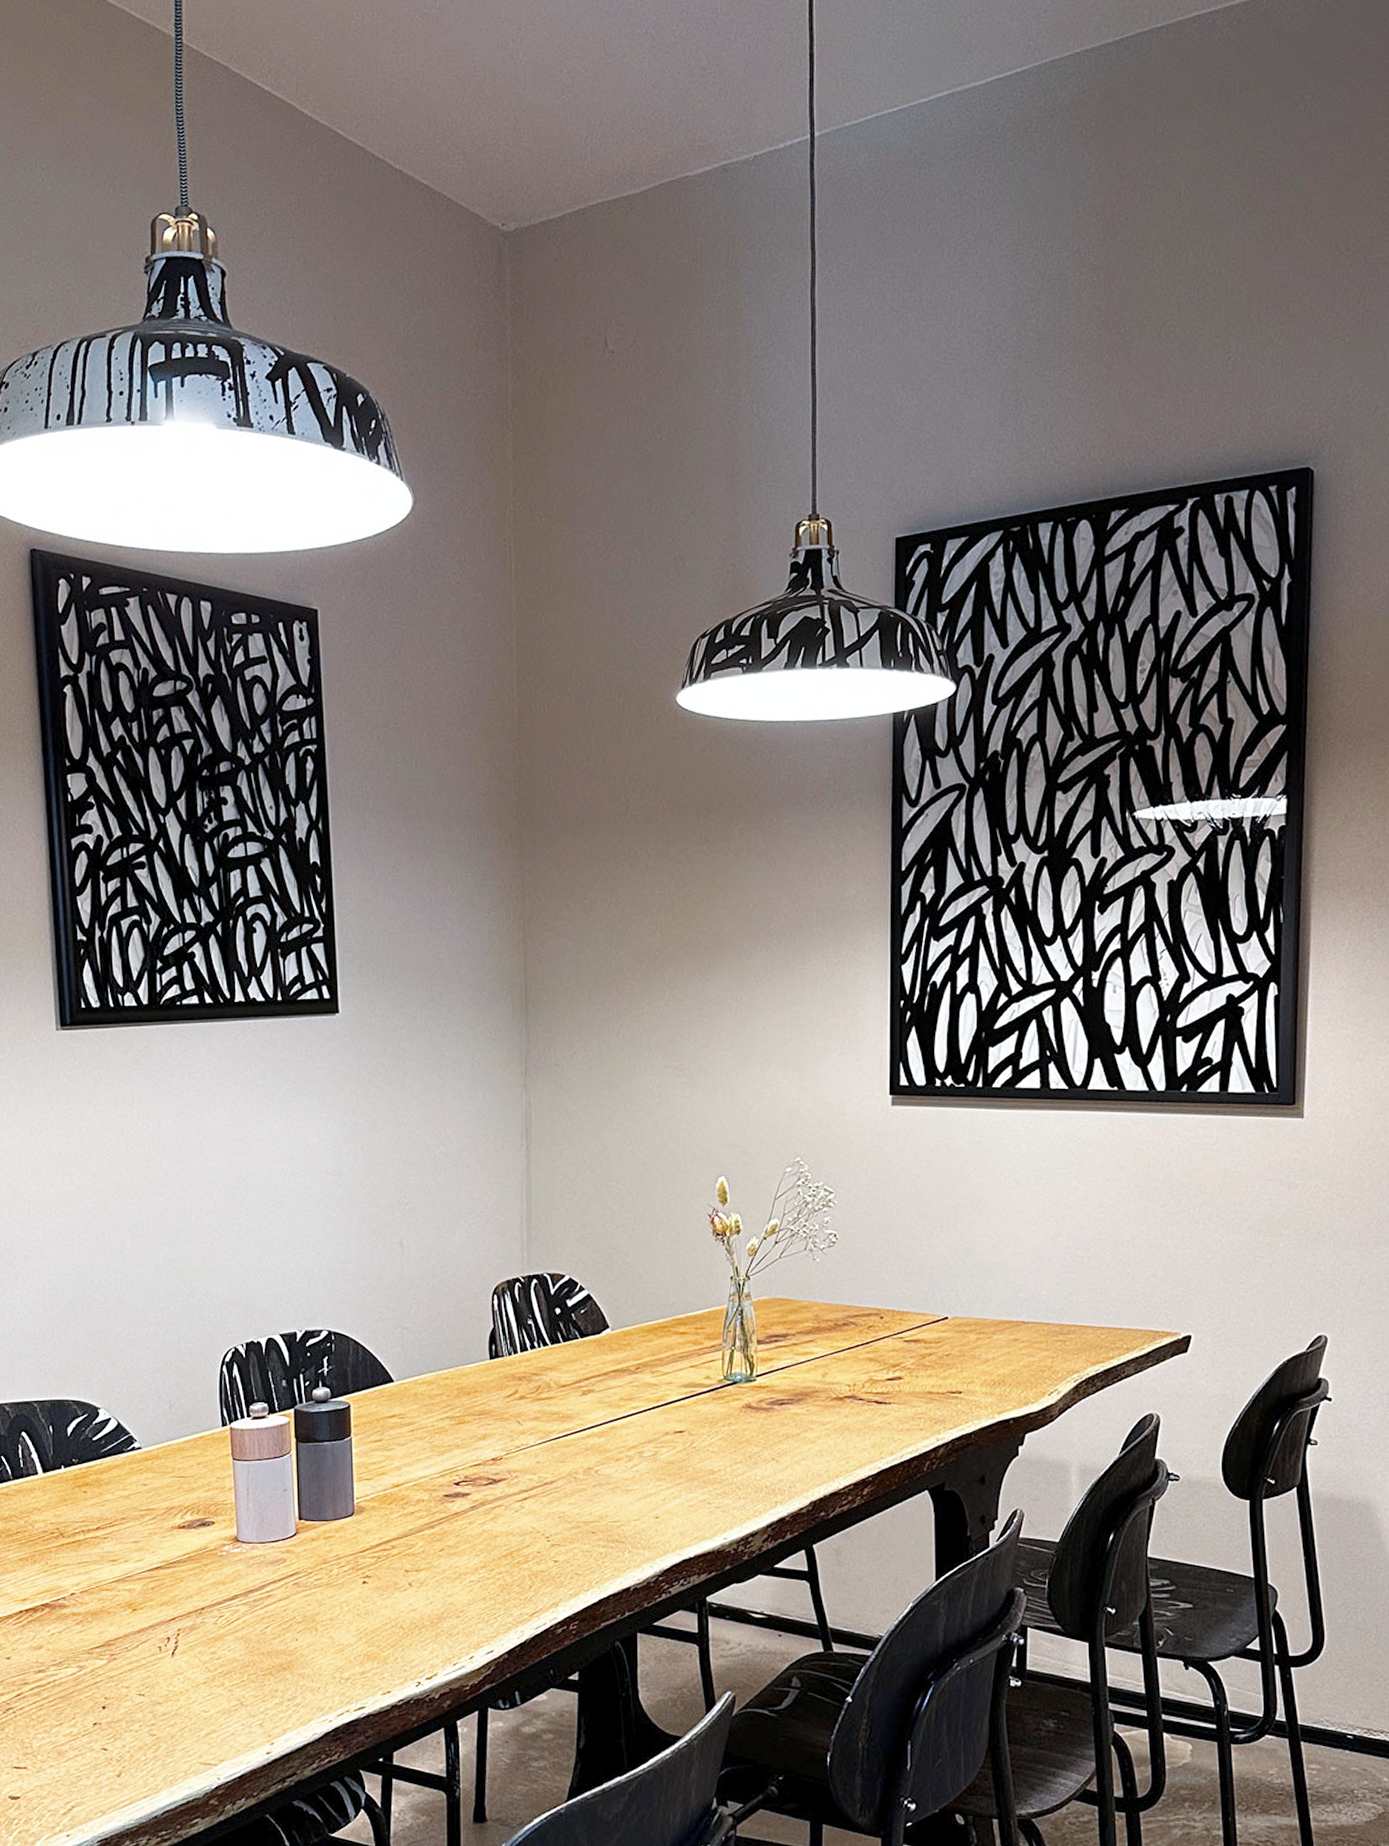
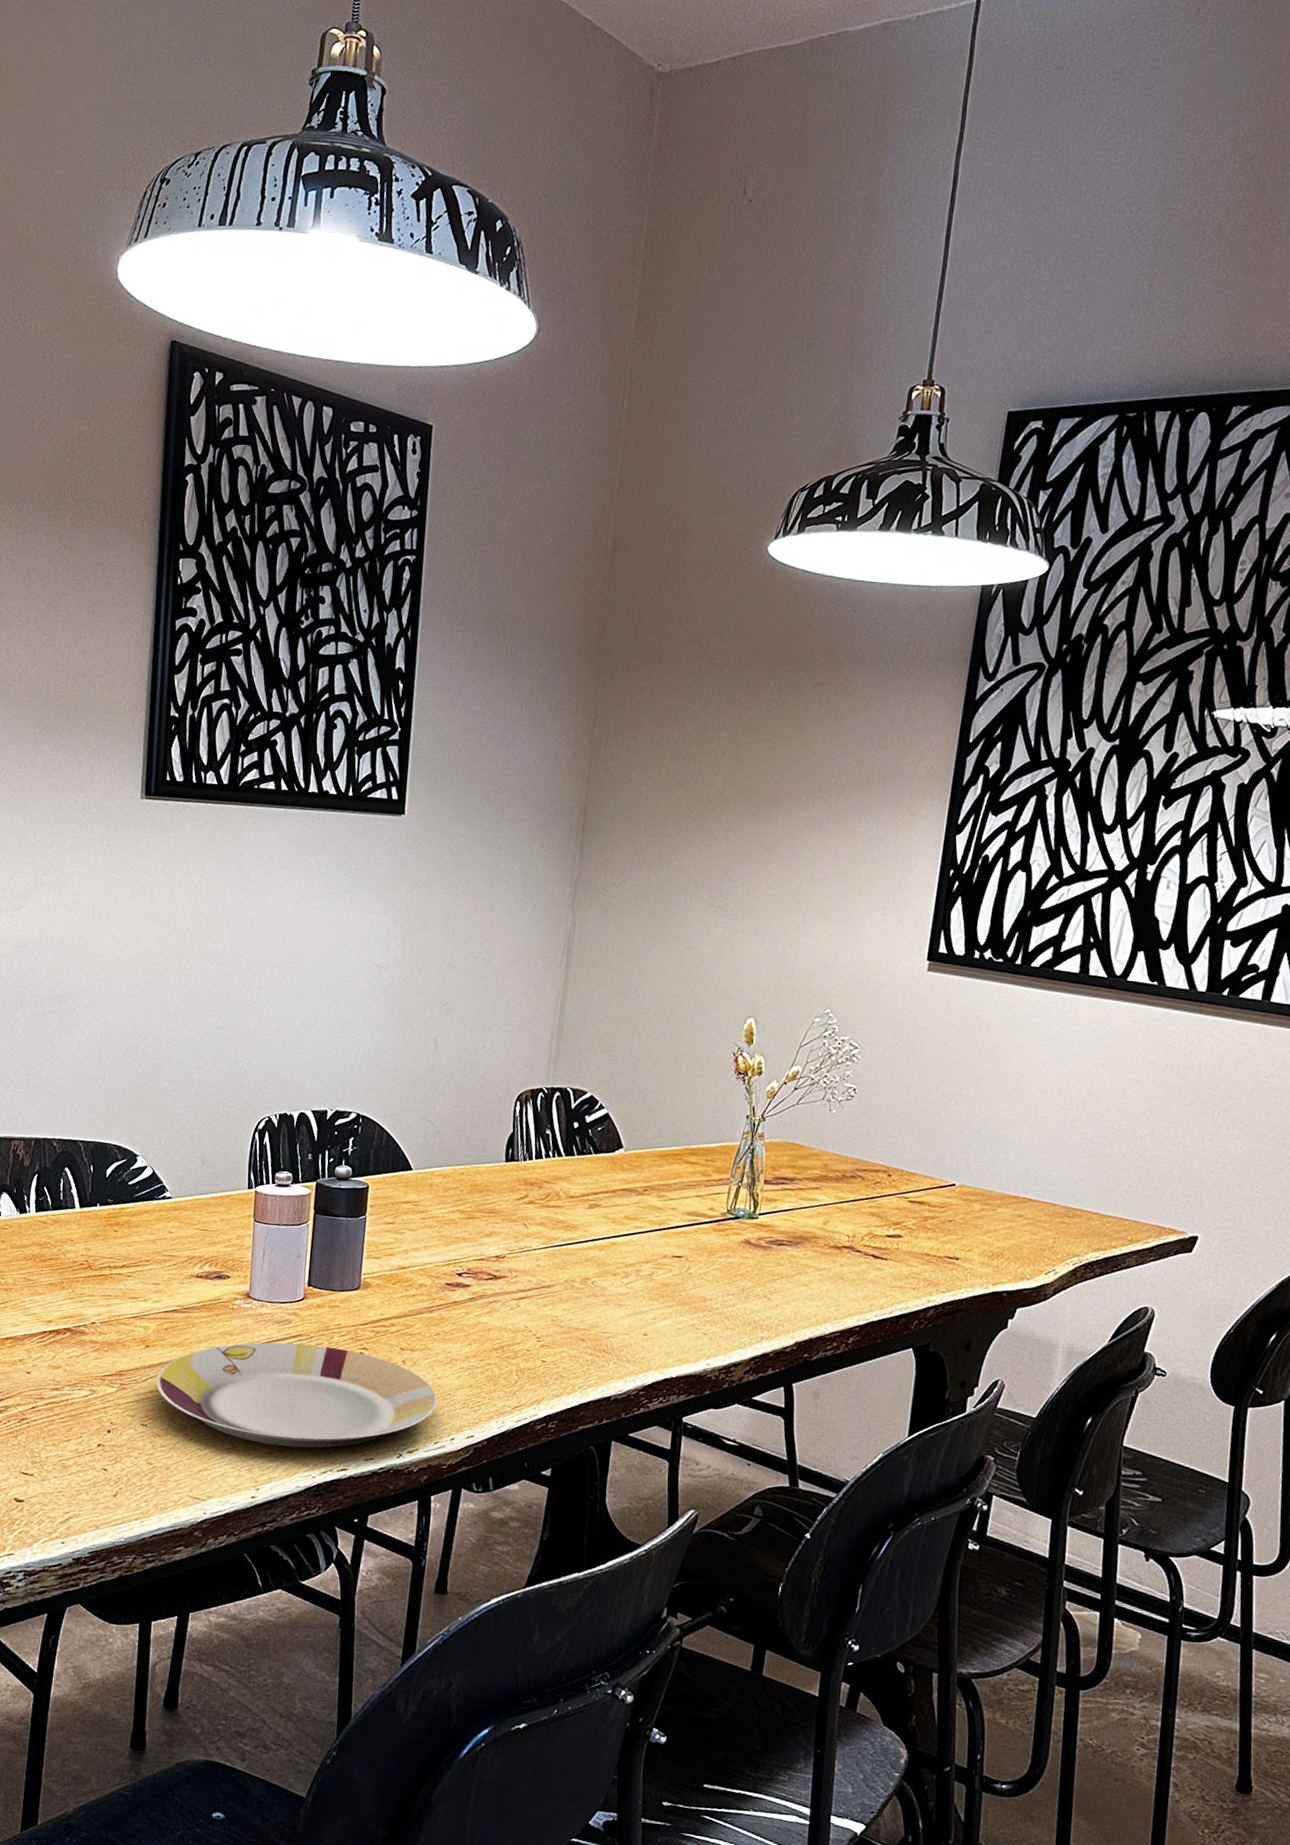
plate: none [148,1581,451,1694] -> present [156,1342,437,1448]

